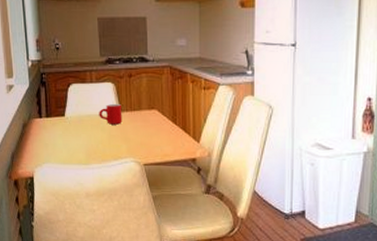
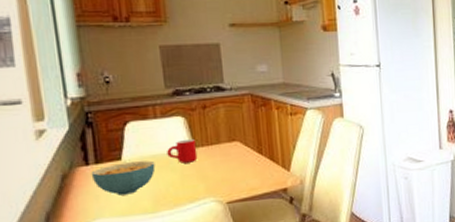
cereal bowl: none [43,119,90,146] -> present [91,161,156,196]

